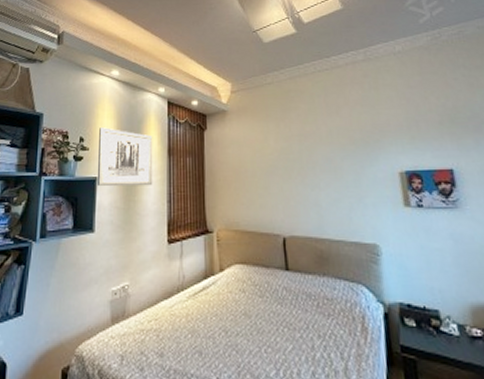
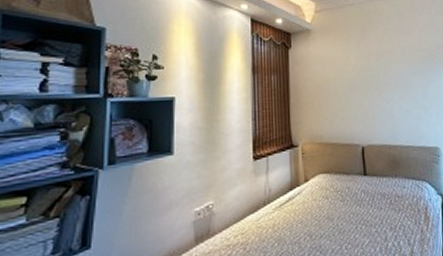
wall art: present [98,127,153,187] -> none [176,45,237,107]

